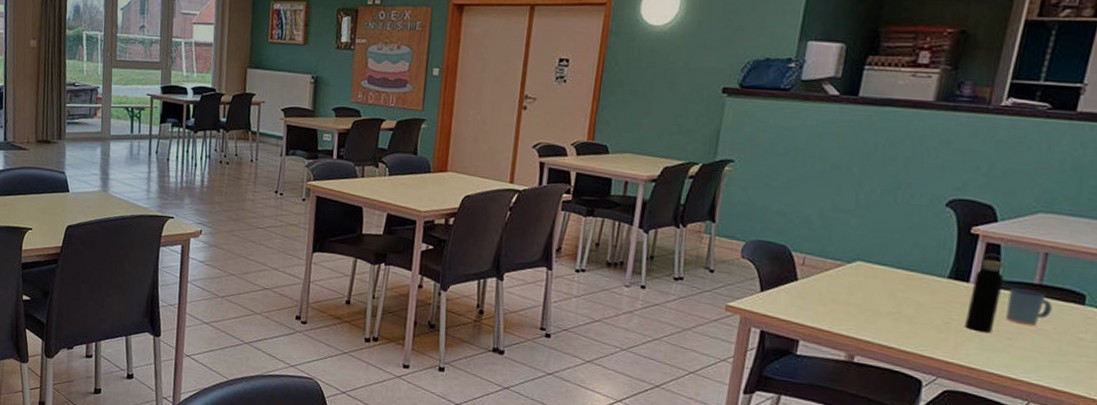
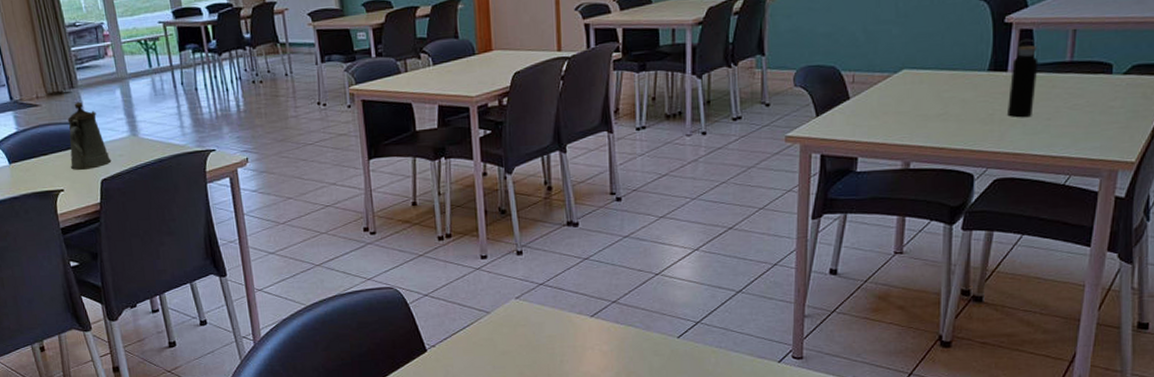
coffee pot: none [43,152,80,215] -> present [67,101,112,170]
mug: present [1006,288,1052,326] -> none [1044,68,1084,104]

